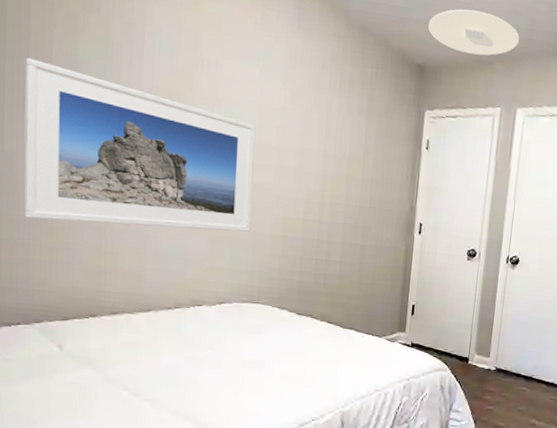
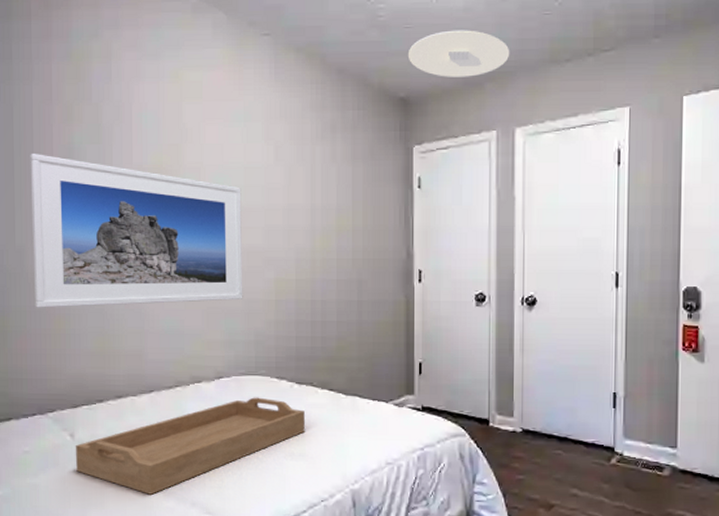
serving tray: none [63,323,303,407] -> present [76,397,306,495]

